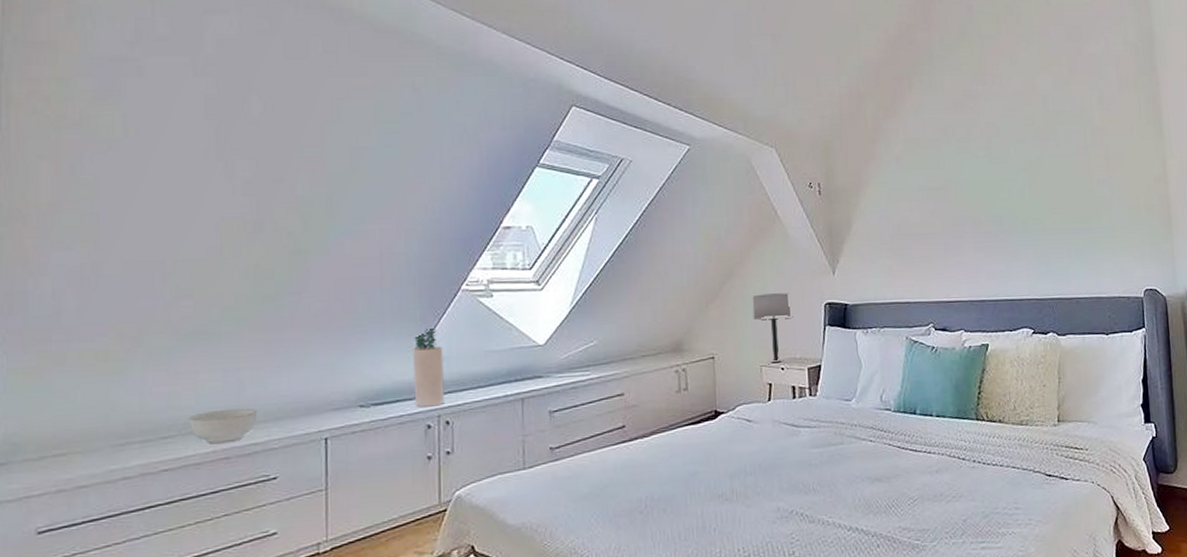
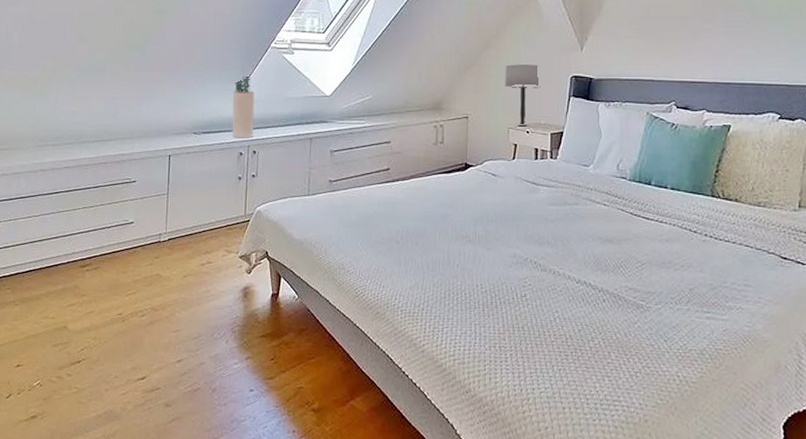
bowl: present [188,408,257,444] -> none [82,127,126,152]

